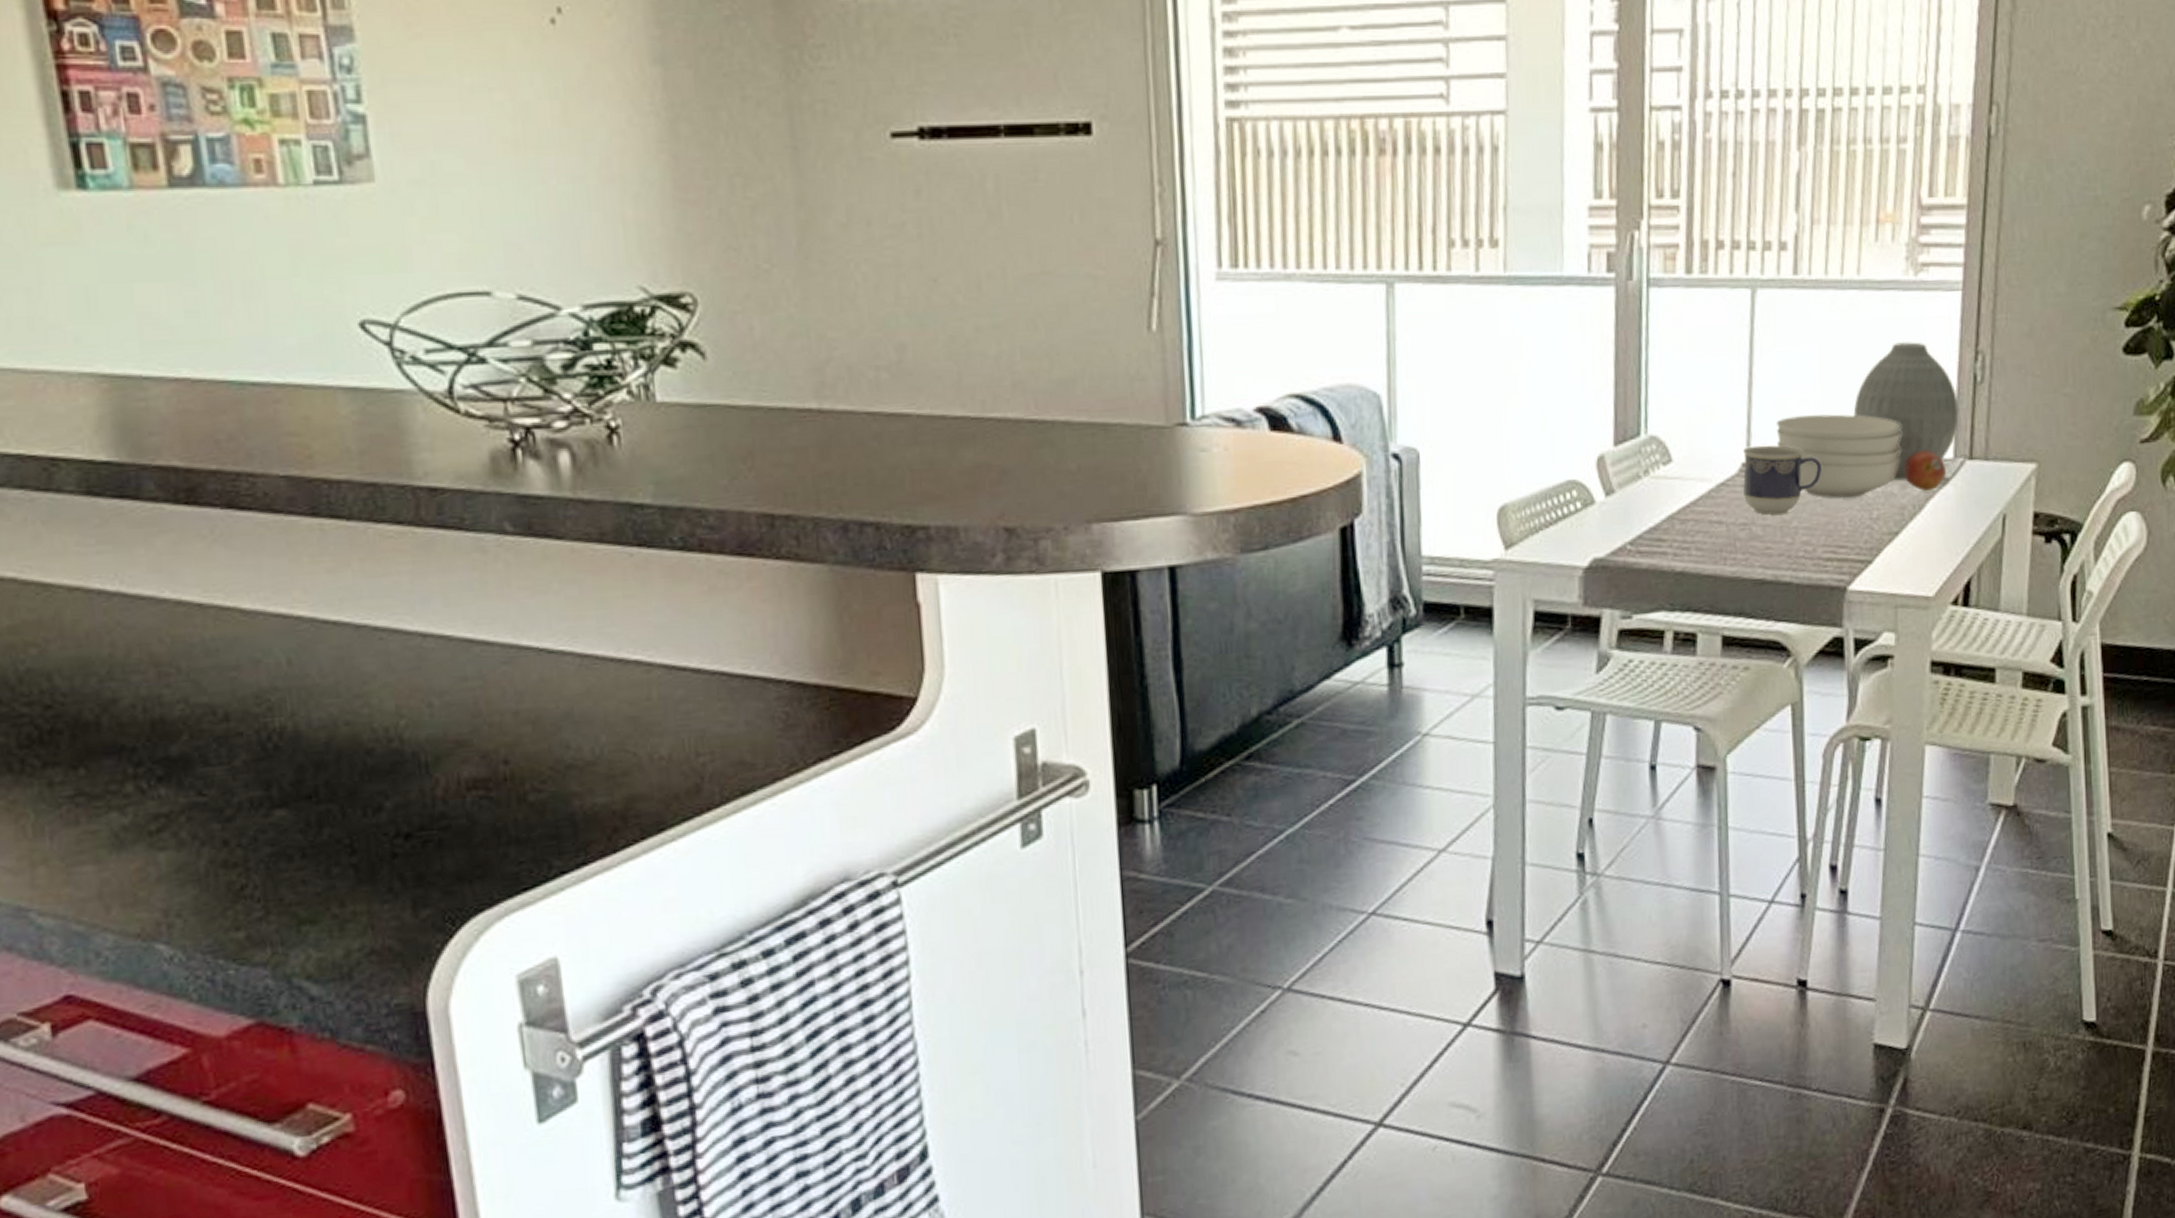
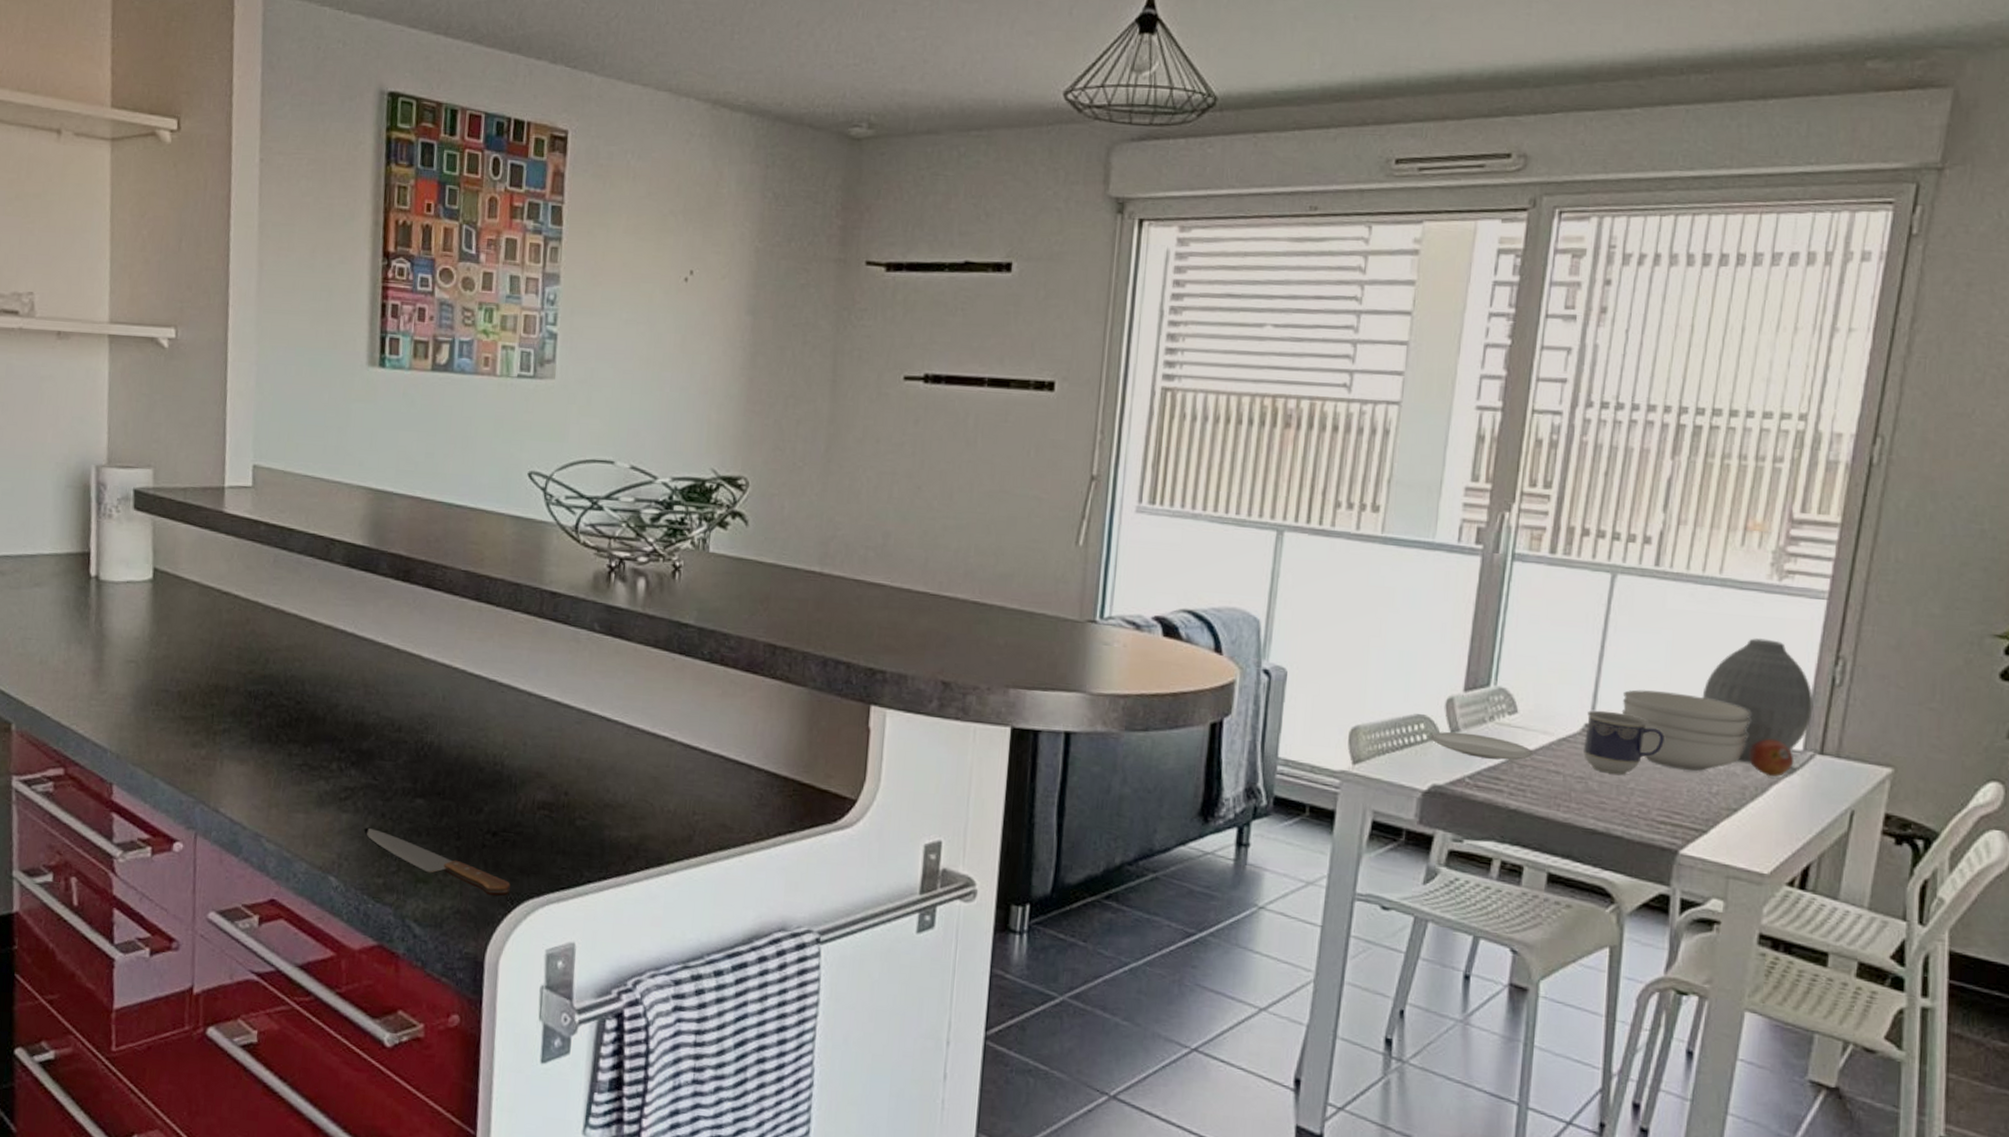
kitchen knife: none [198,864,447,921] -> present [364,827,510,897]
plate: none [1584,493,1694,520] -> present [1429,731,1534,760]

